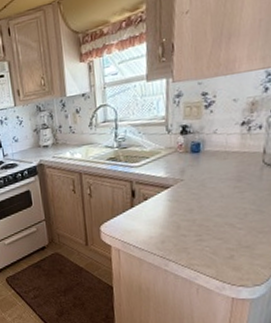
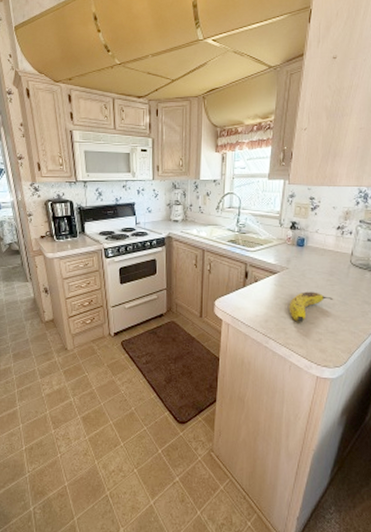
fruit: none [188,202,244,239] -> present [288,291,333,322]

